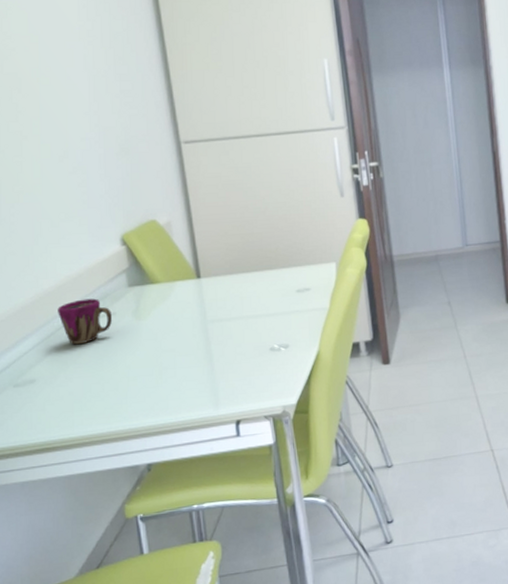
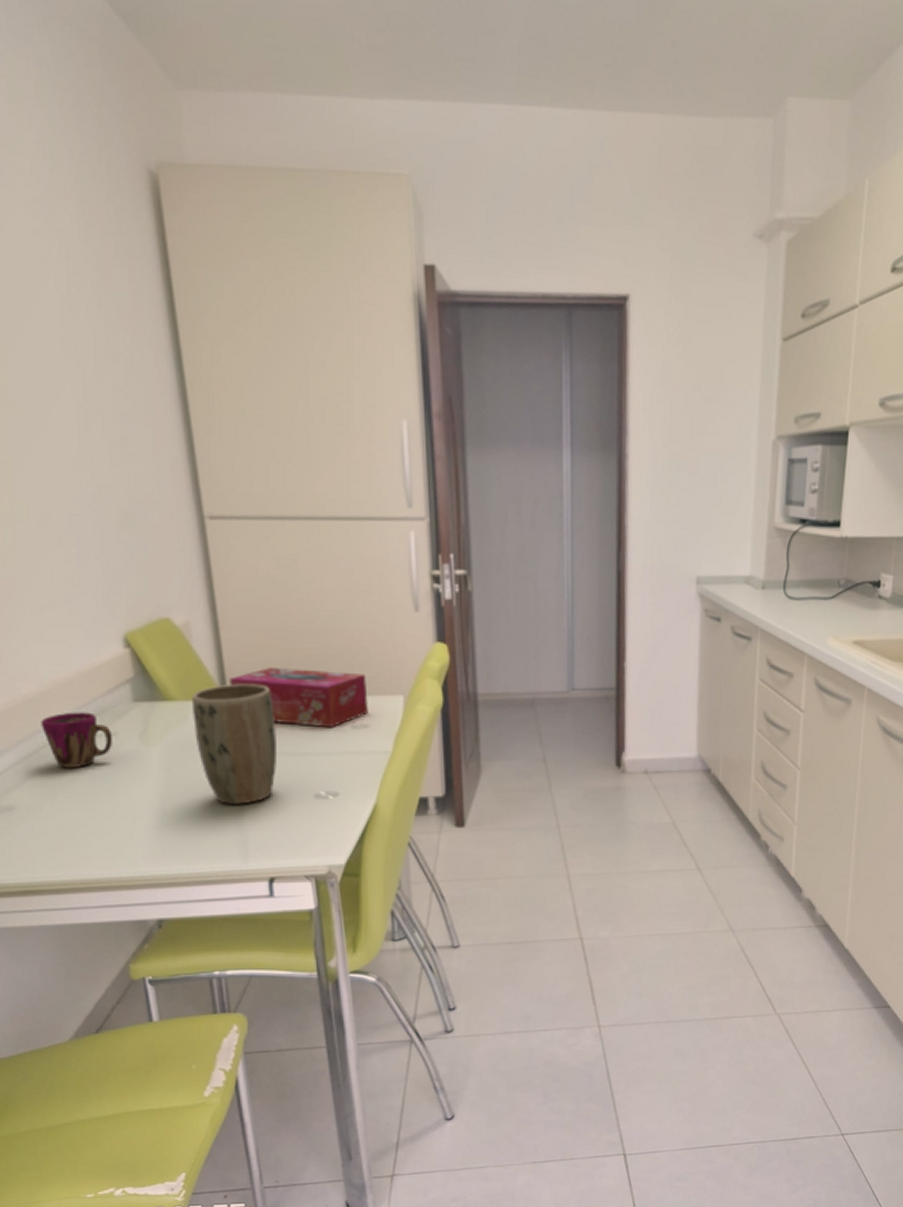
plant pot: none [172,264,239,363] -> present [191,683,277,805]
tissue box: none [201,248,309,294] -> present [229,668,368,727]

